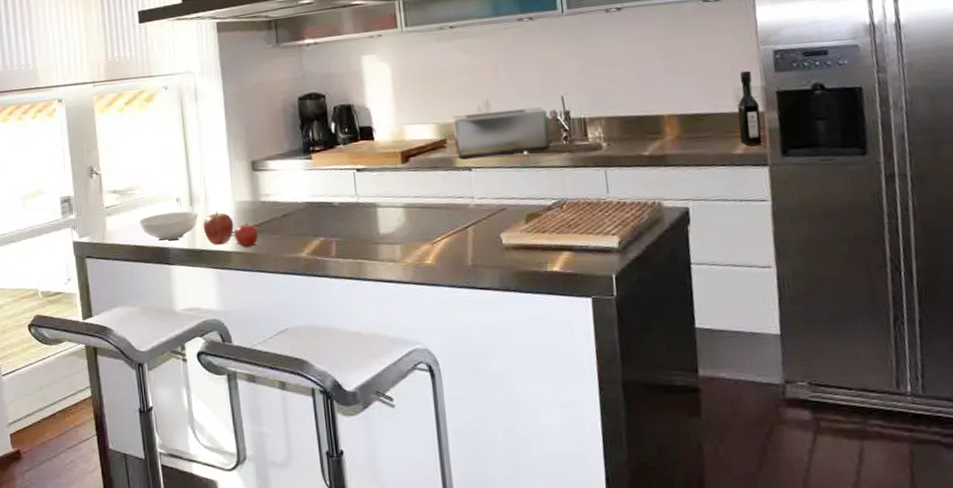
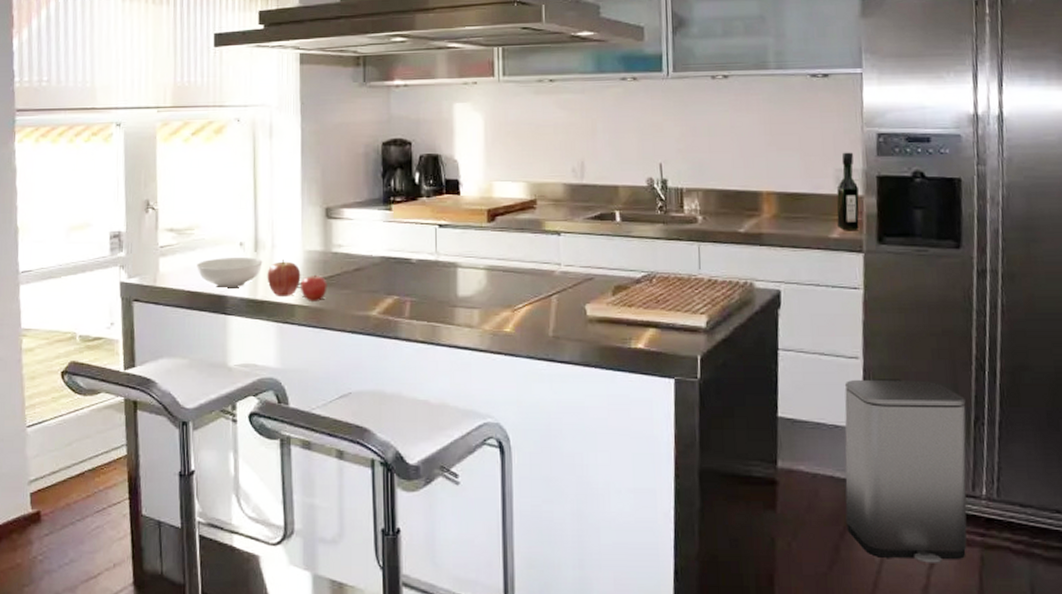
toaster: present [451,106,552,159] -> none [544,172,646,223]
pedal bin: none [759,284,896,460] -> present [844,379,967,563]

